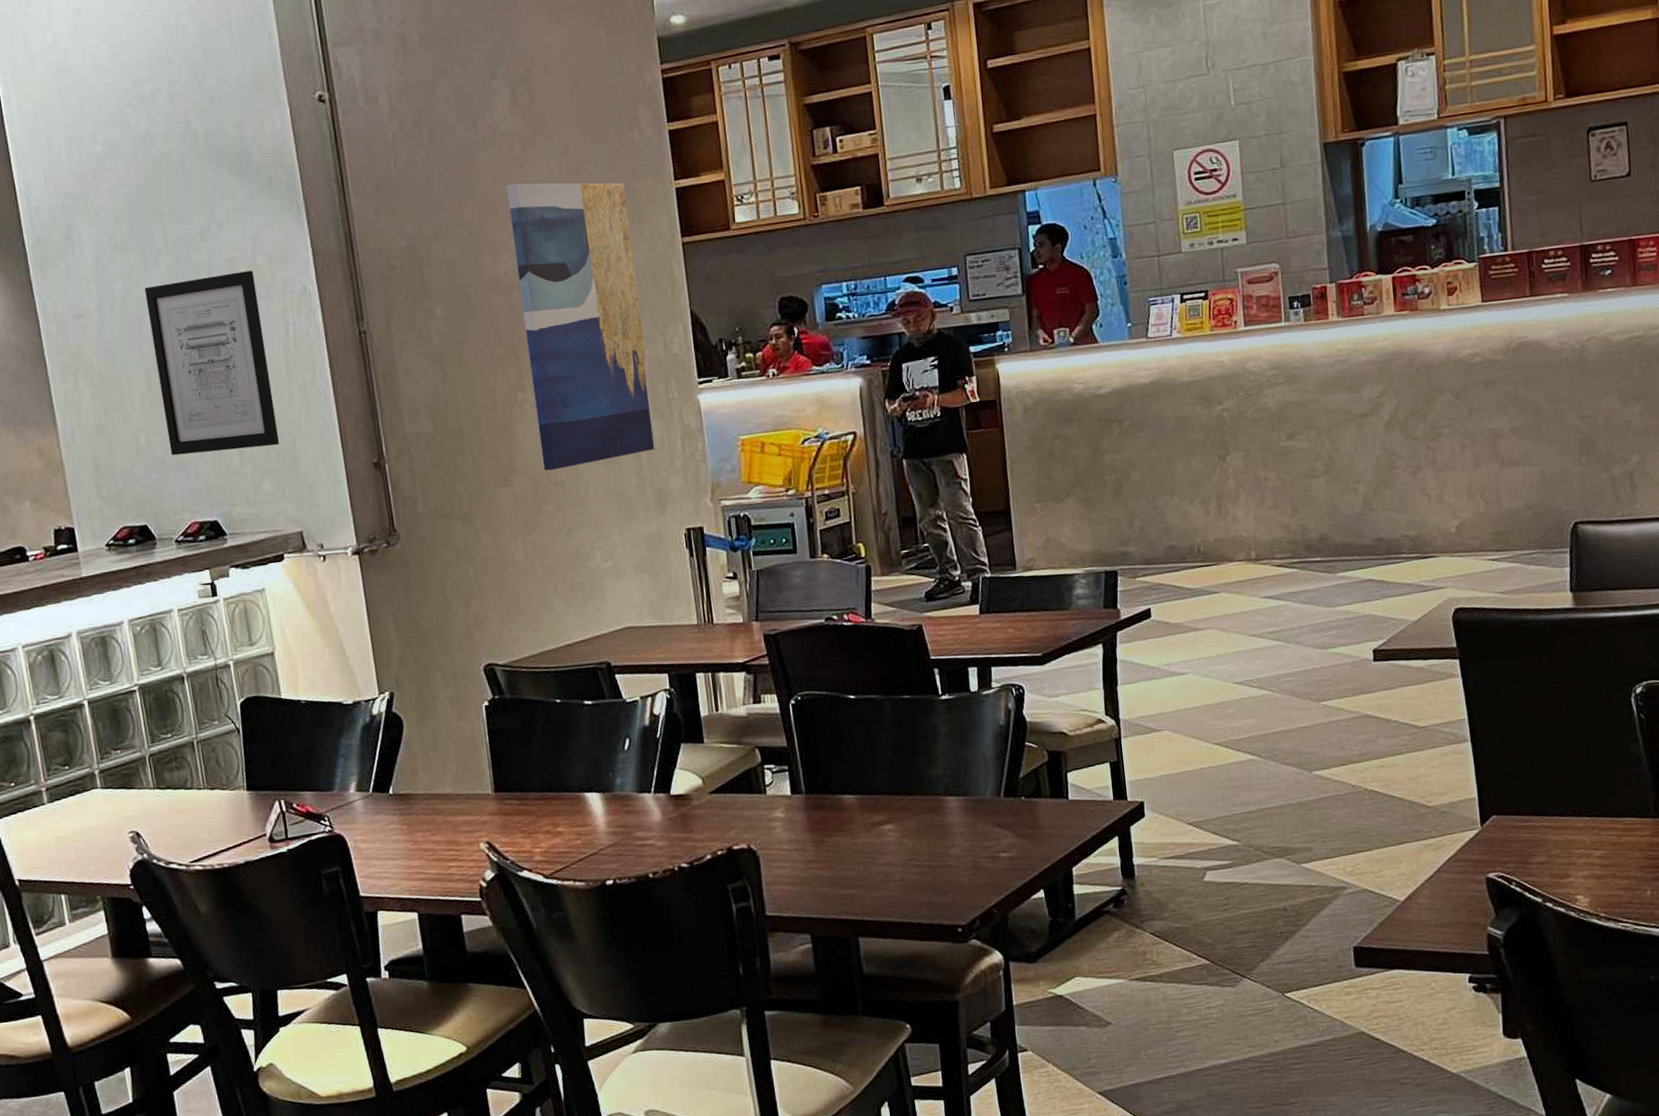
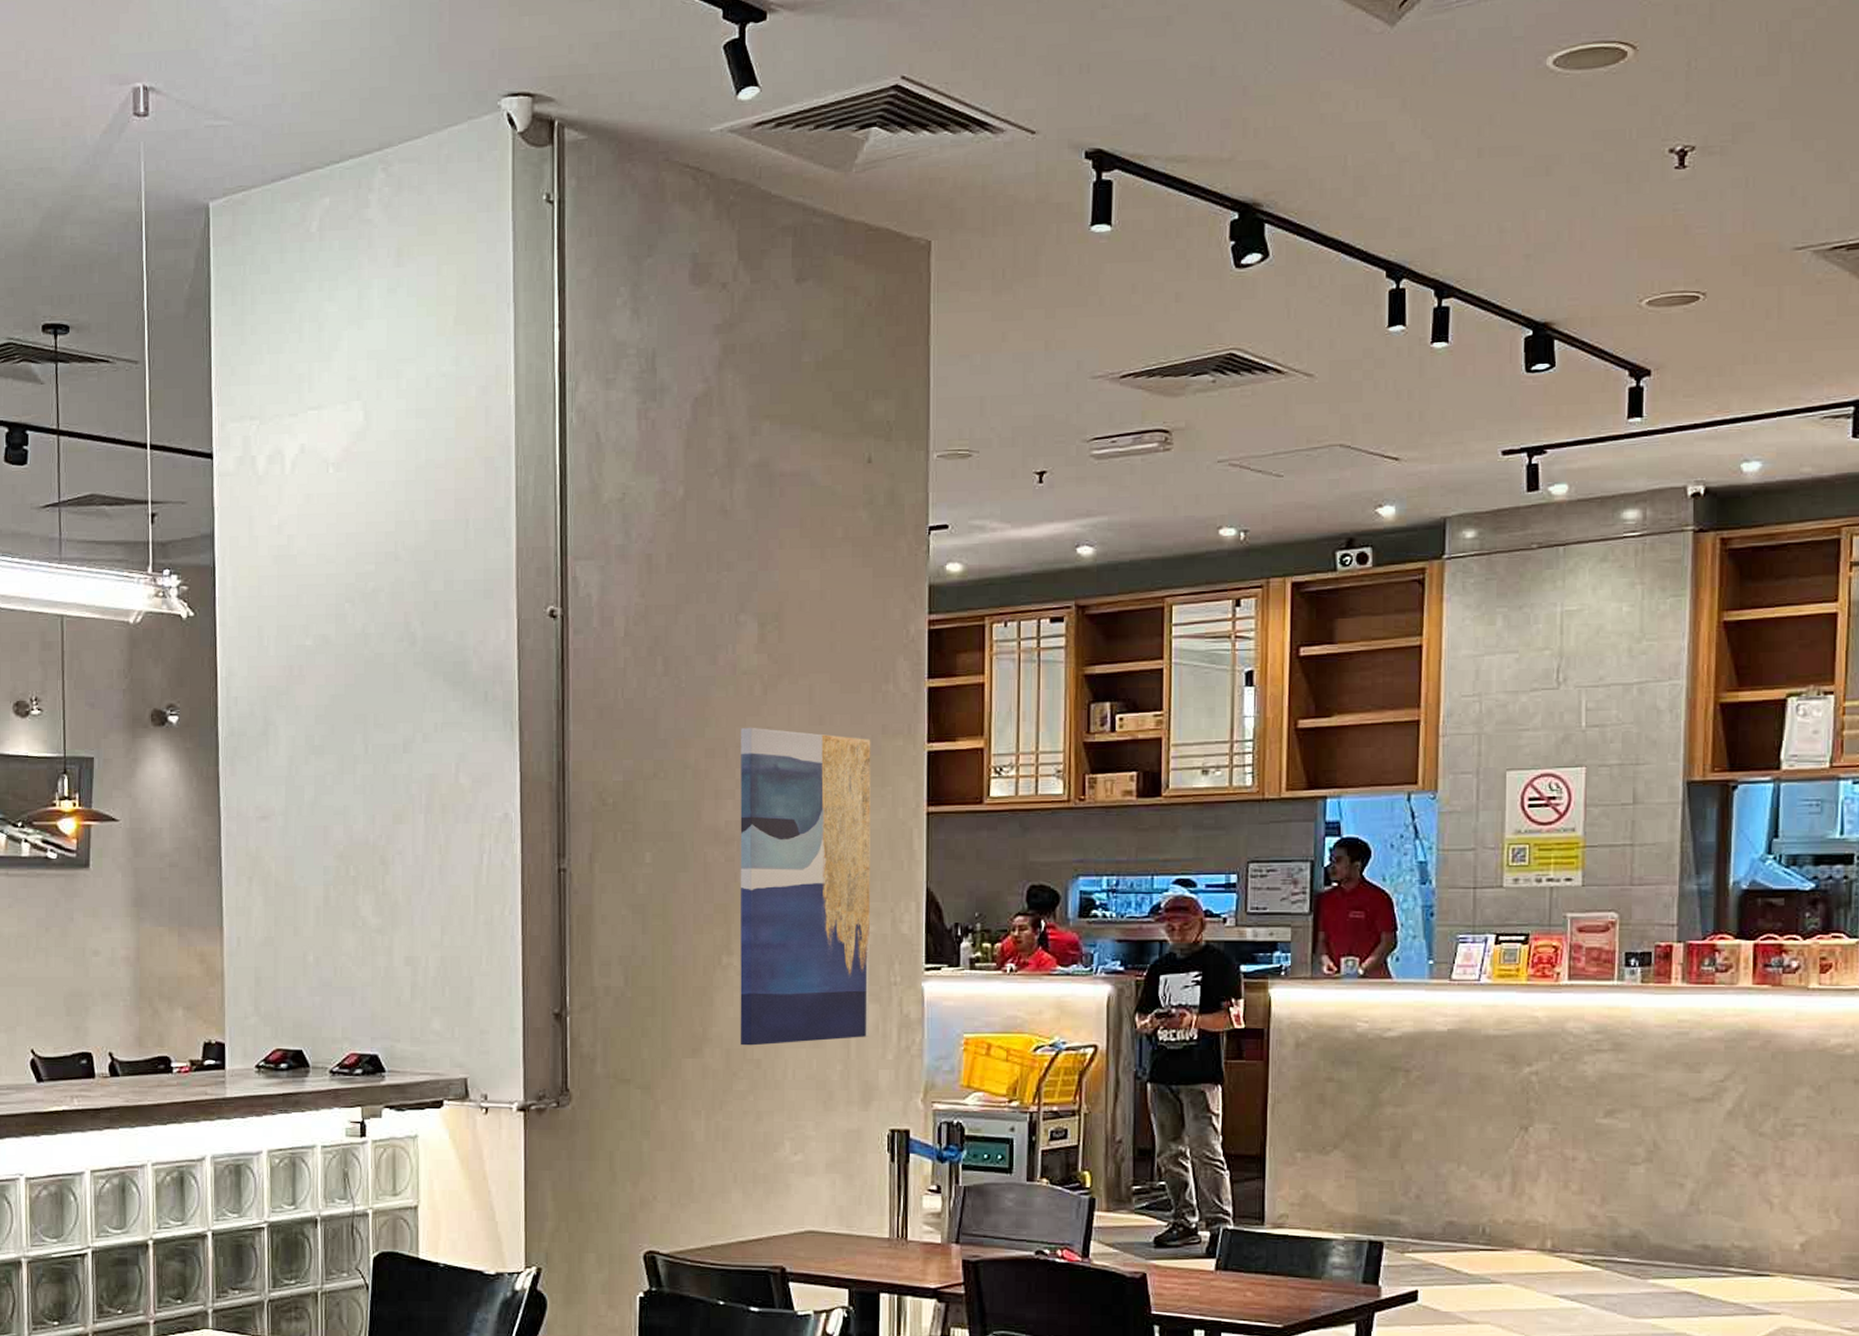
wall art: present [144,270,280,456] -> none [336,789,457,981]

